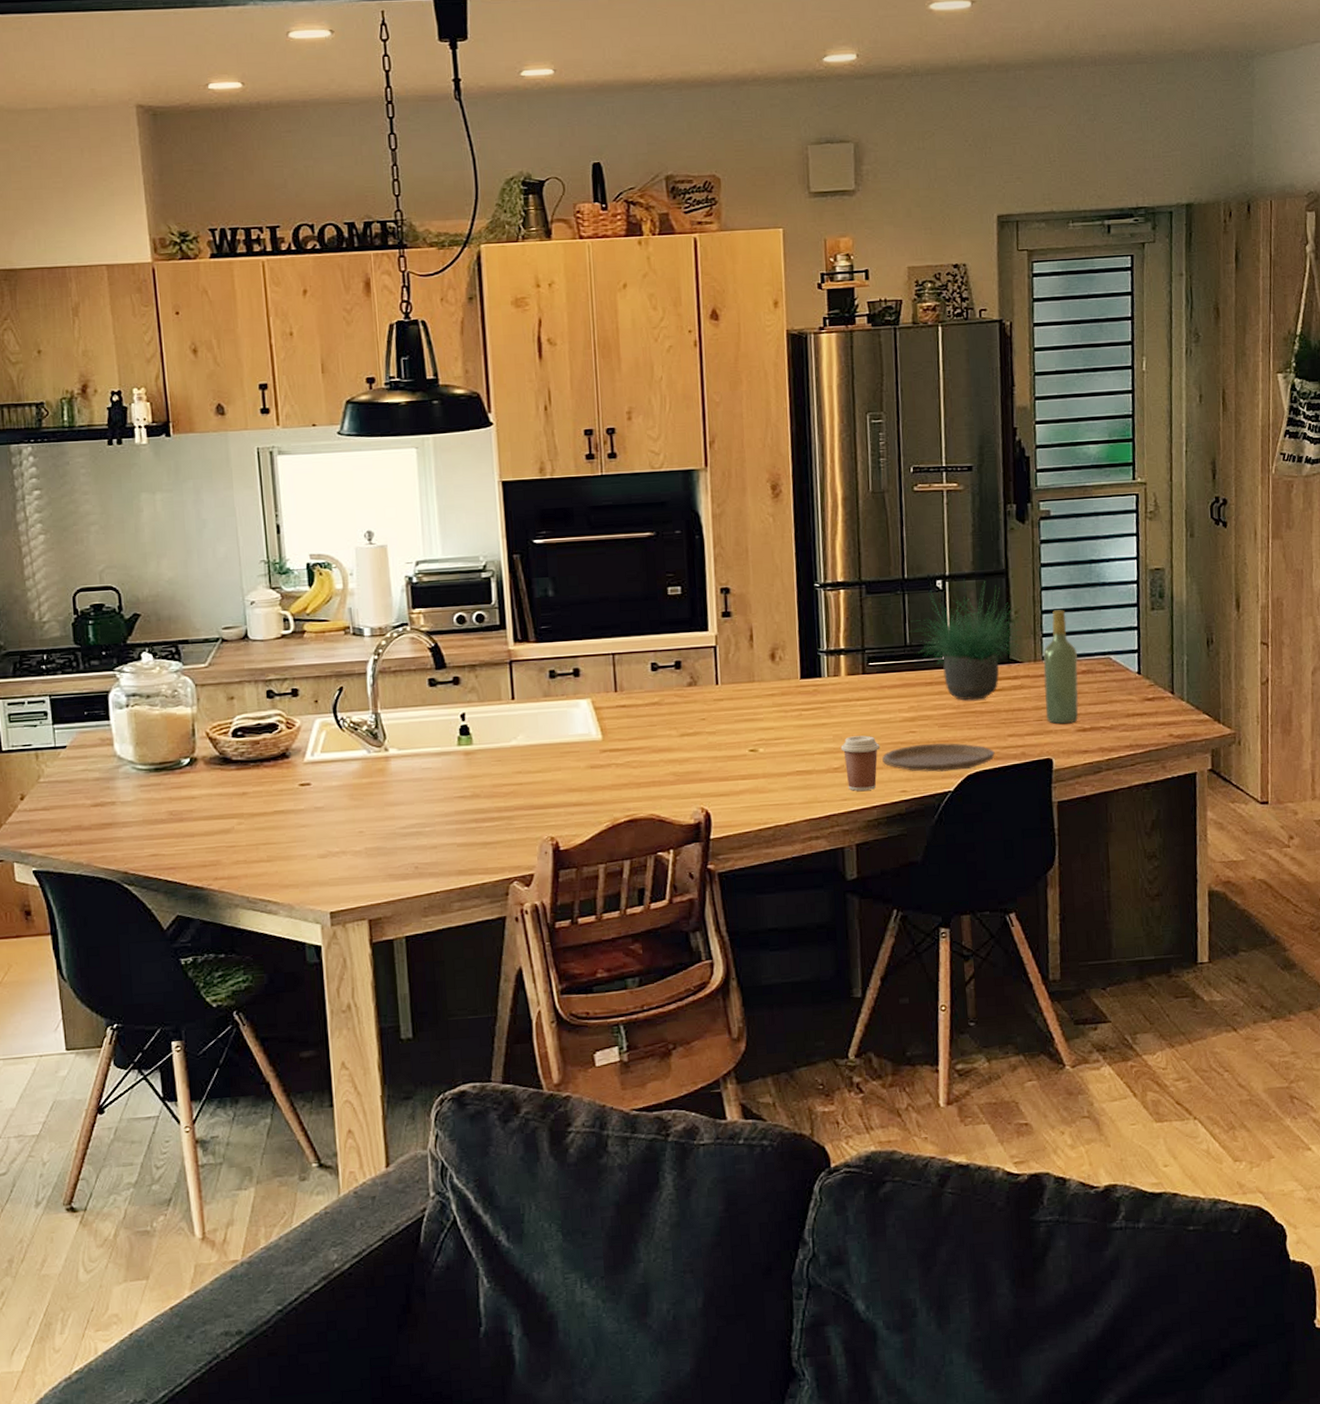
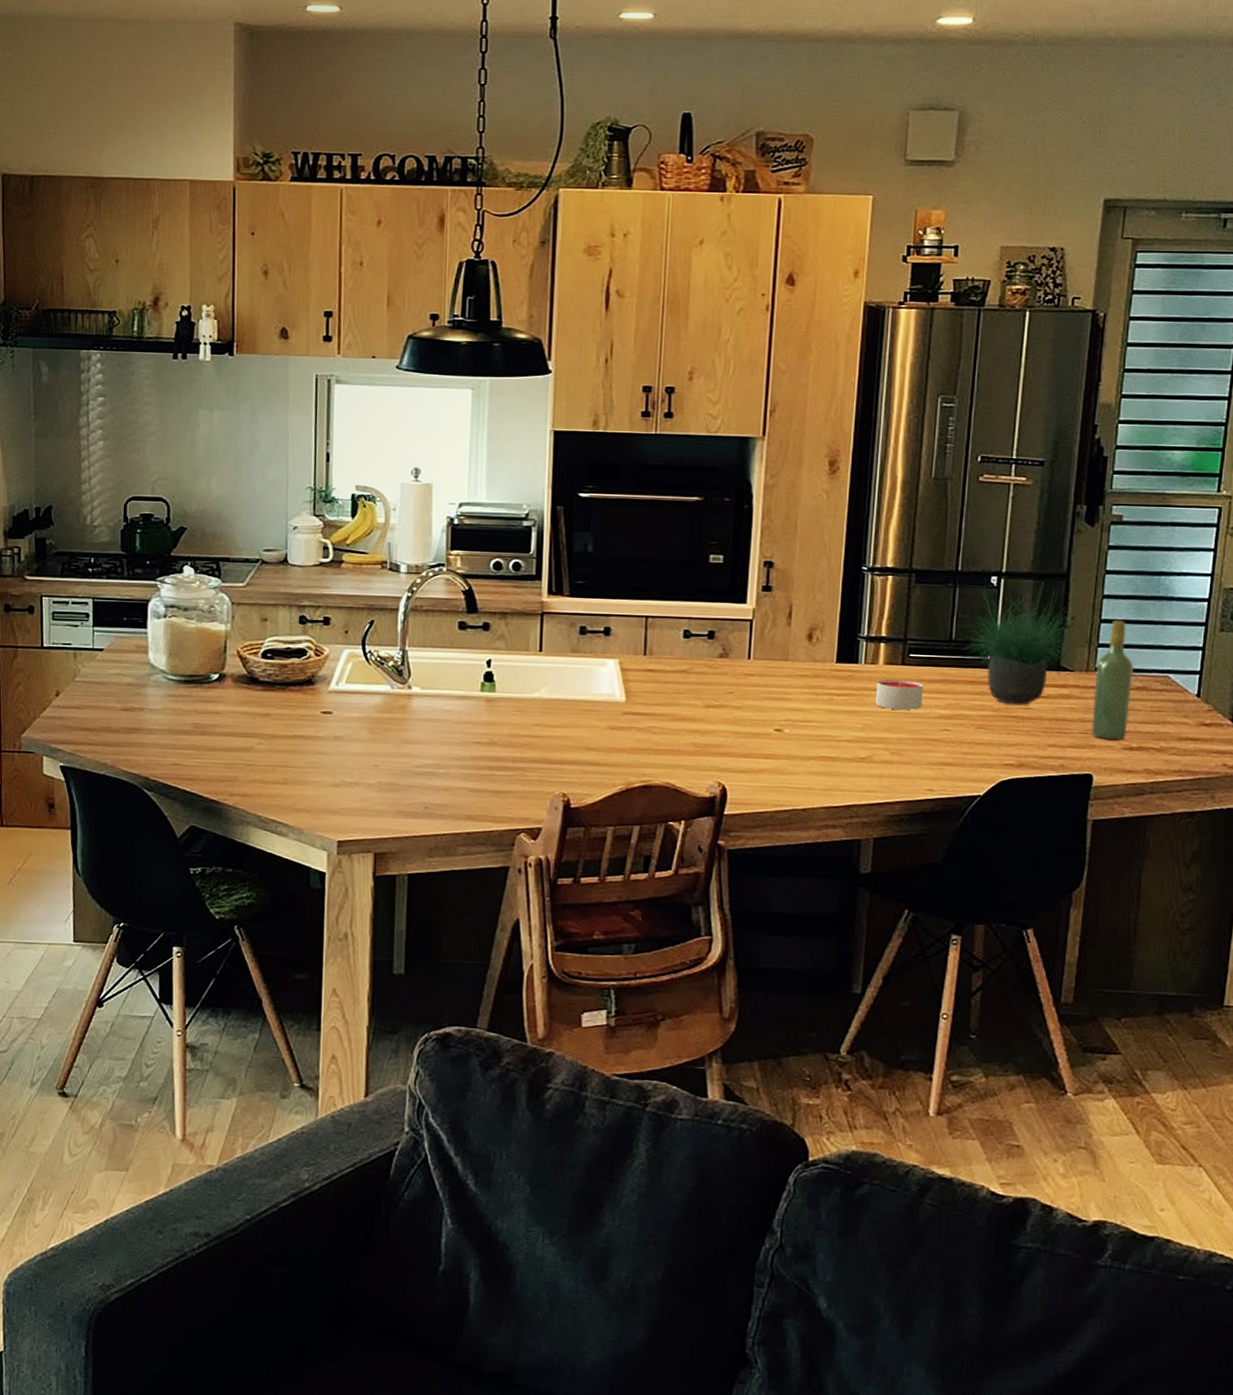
coffee cup: present [840,735,880,791] -> none [869,727,911,785]
candle: none [841,688,886,718] -> present [875,679,923,710]
plate: present [882,743,995,772] -> none [912,744,1032,775]

